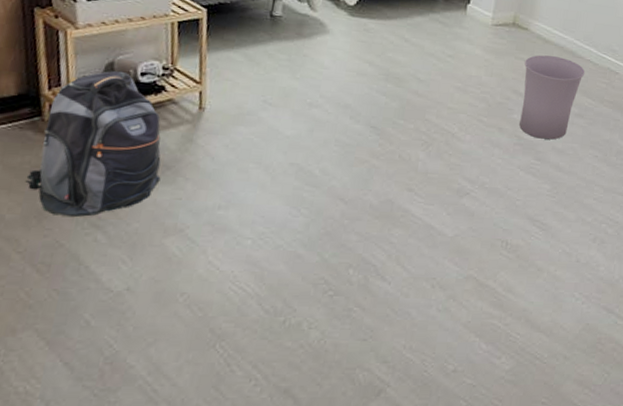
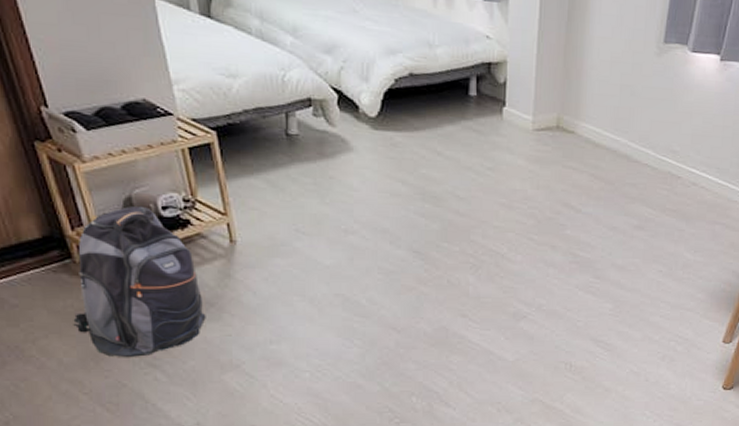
waste bin: present [519,55,586,140] -> none [574,161,643,256]

